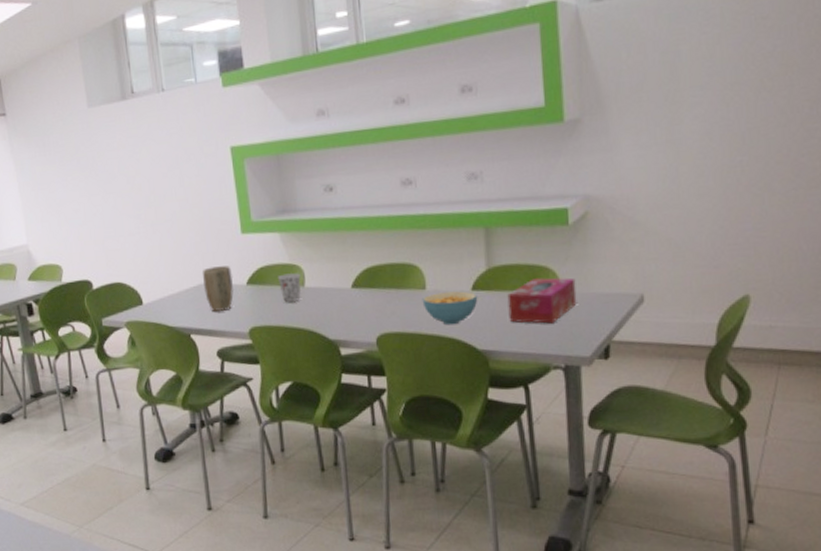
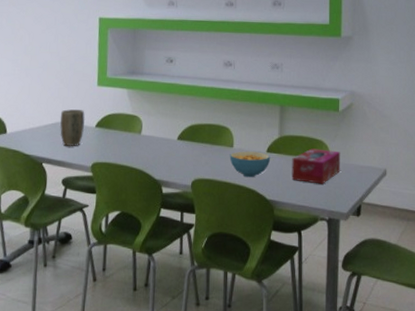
cup: present [278,273,302,303] -> none [121,122,139,146]

